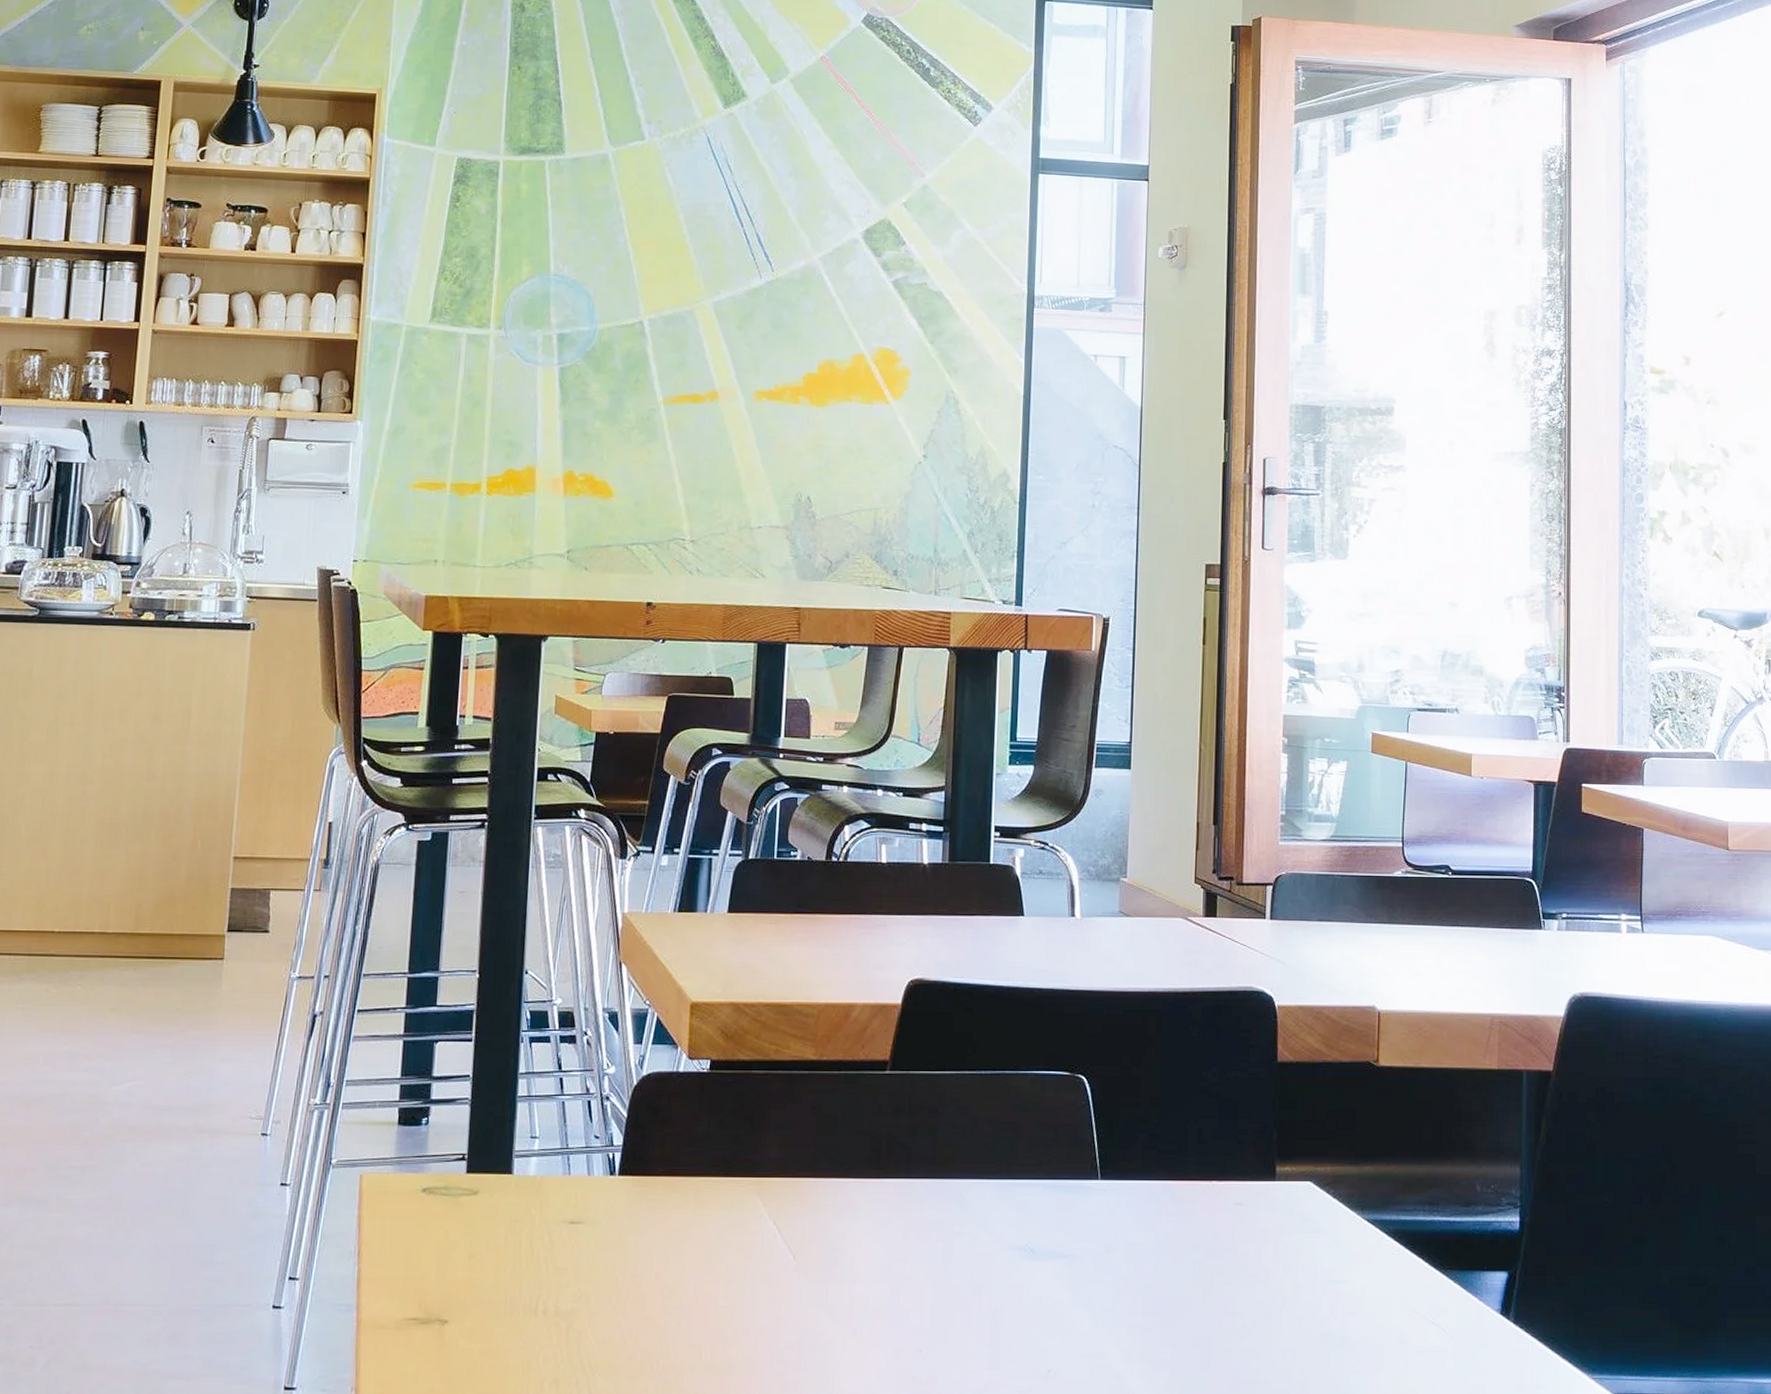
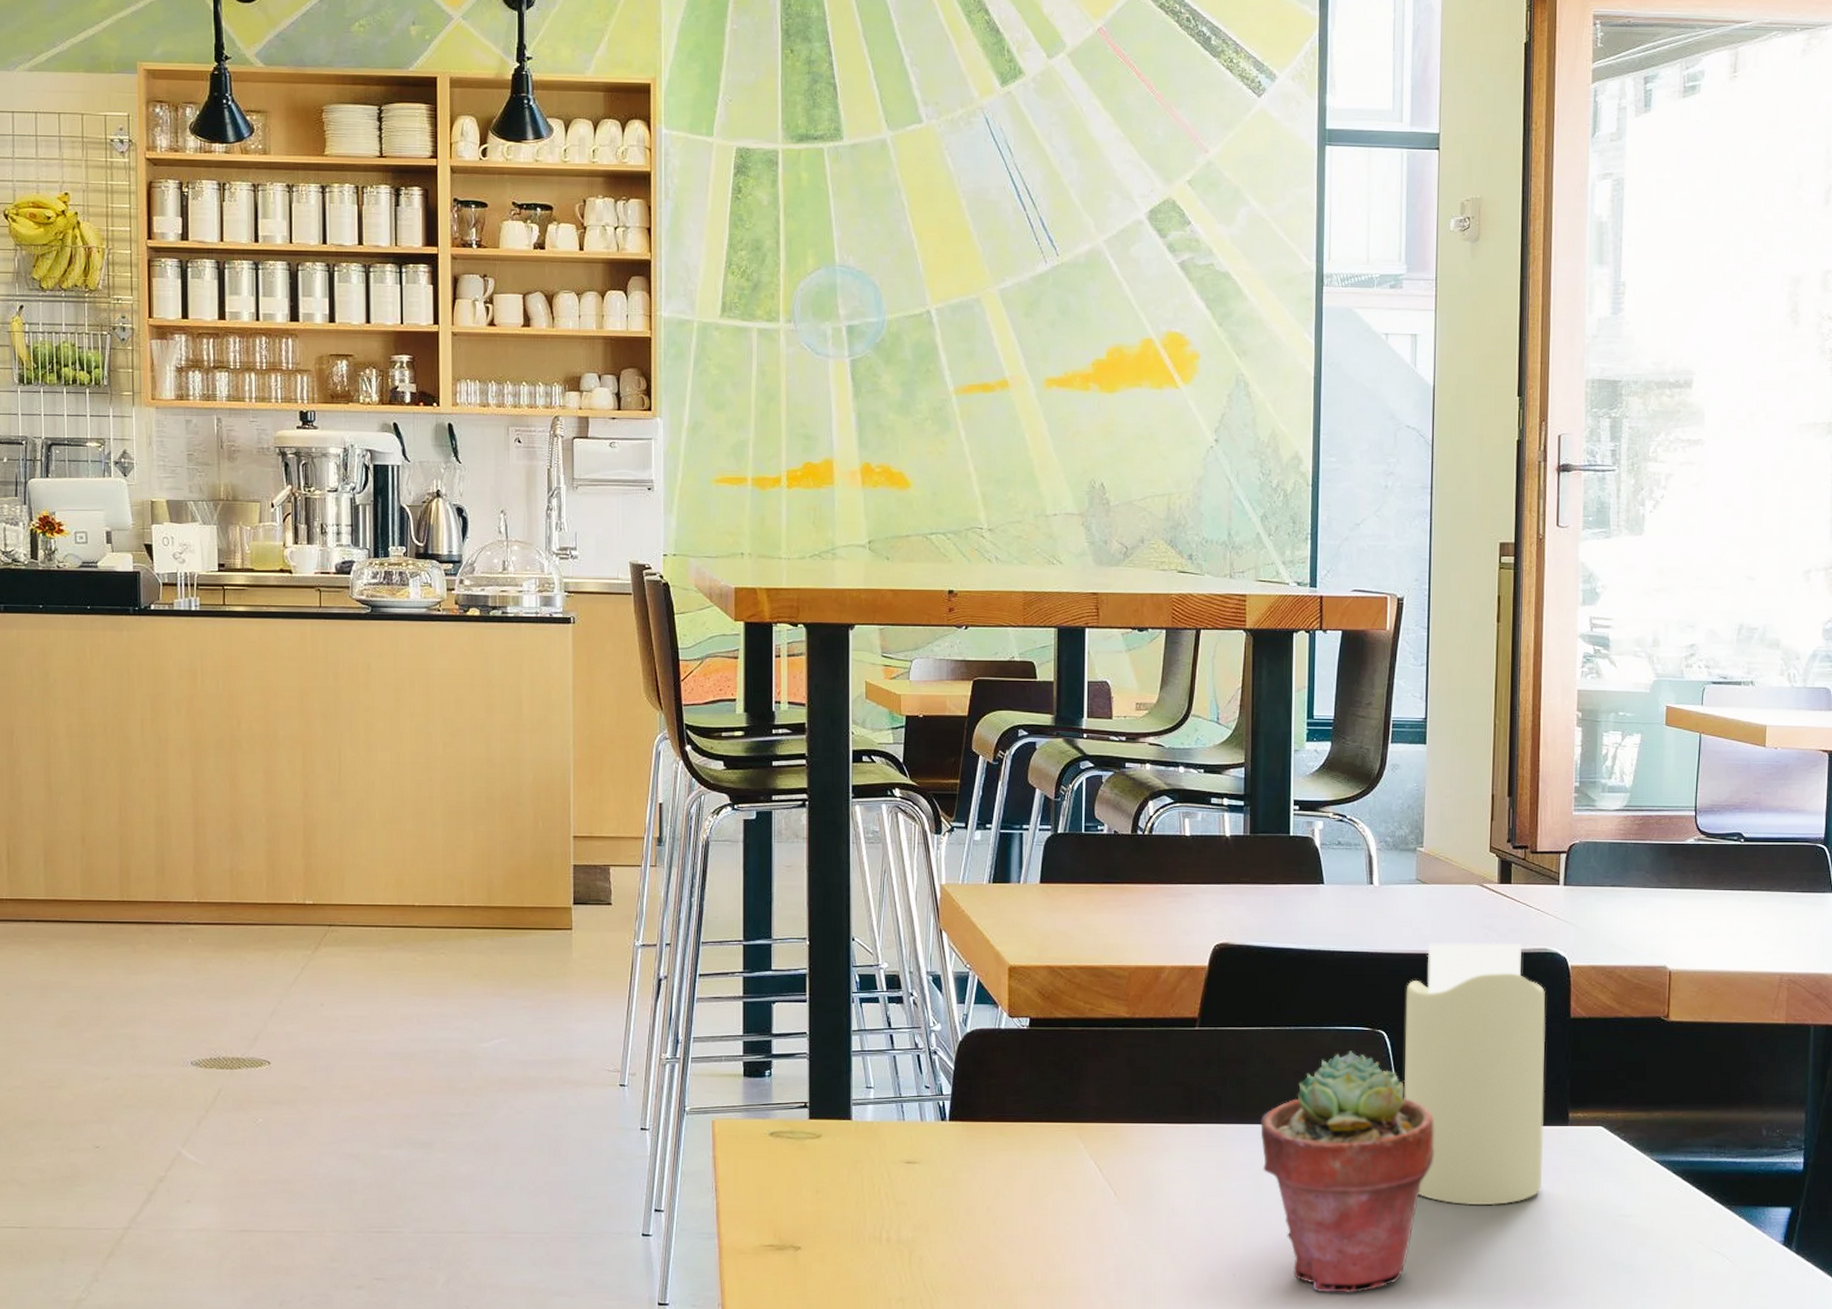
potted succulent: none [951,1097,1136,1371] -> present [1260,1051,1435,1293]
candle: none [1104,980,1252,1271] -> present [1403,942,1546,1206]

